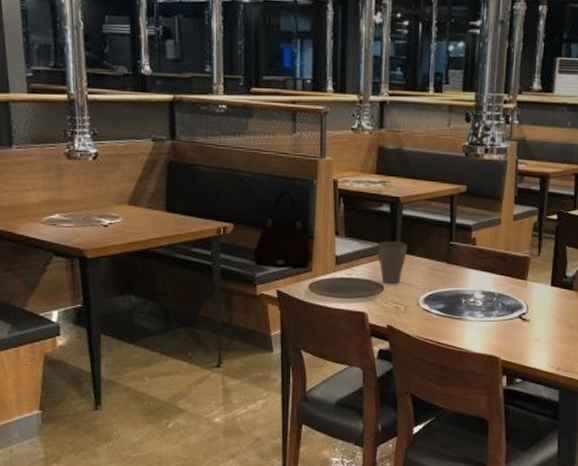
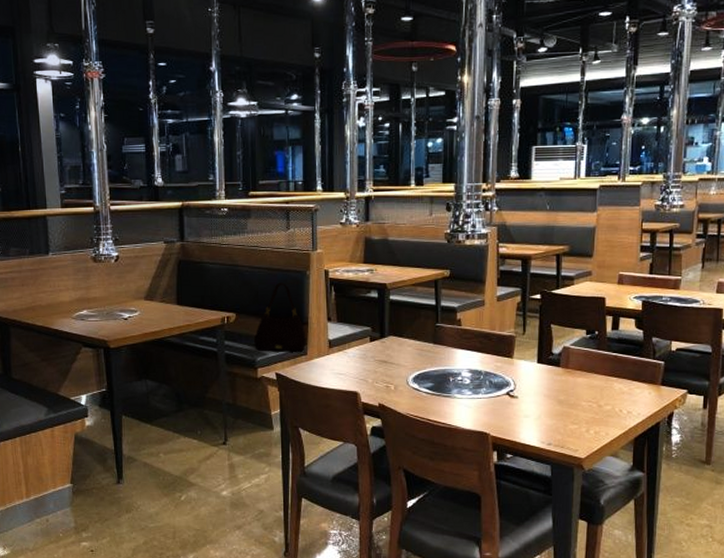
plate: present [307,276,385,300] -> none [303,359,376,380]
cup: present [377,241,408,285] -> none [367,325,396,366]

